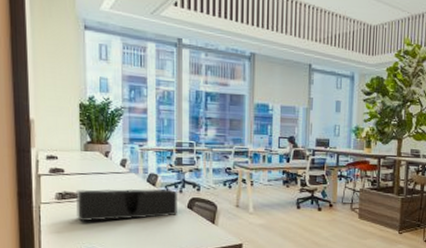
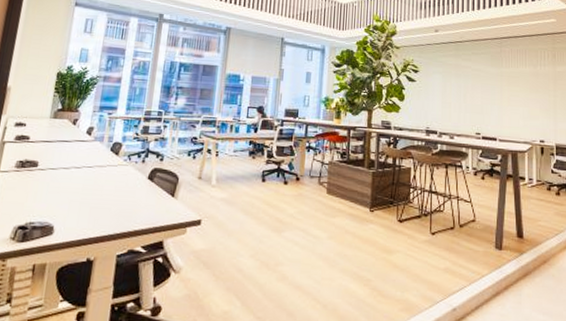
desk organizer: present [76,189,177,222] -> none [33,158,140,192]

